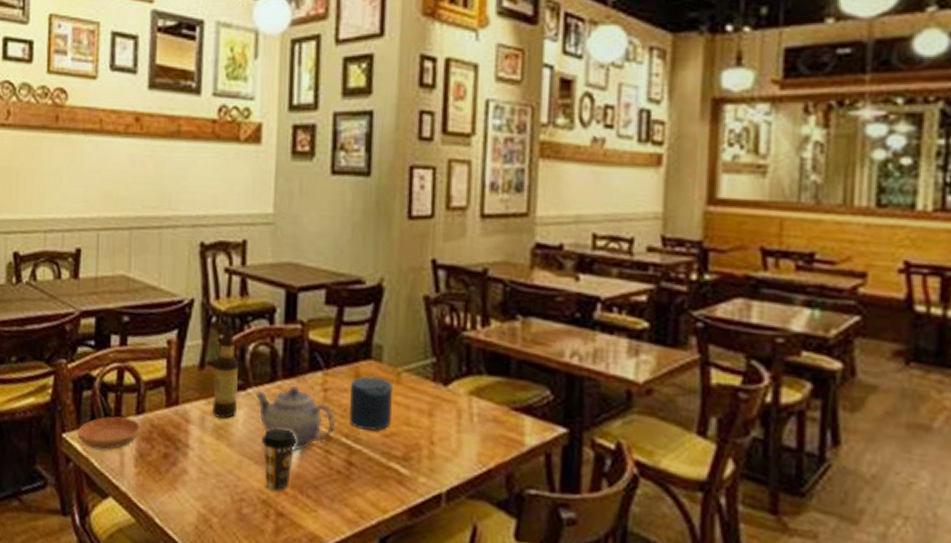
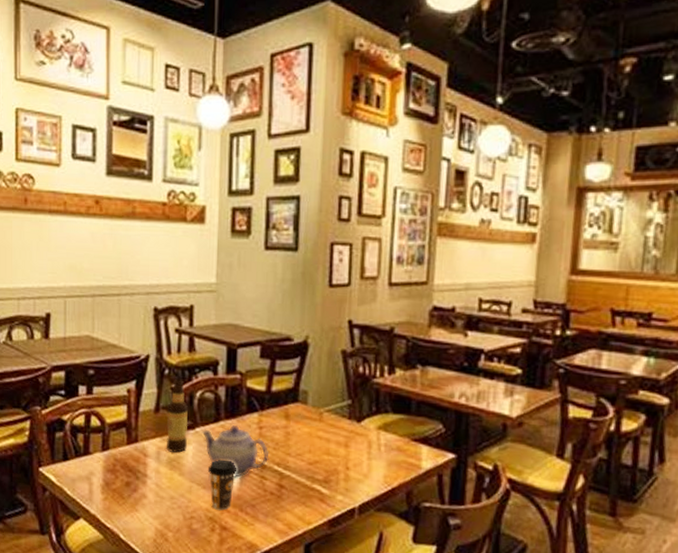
saucer: present [77,416,142,450] -> none [51,452,107,480]
candle: present [350,376,392,431] -> none [281,416,316,460]

